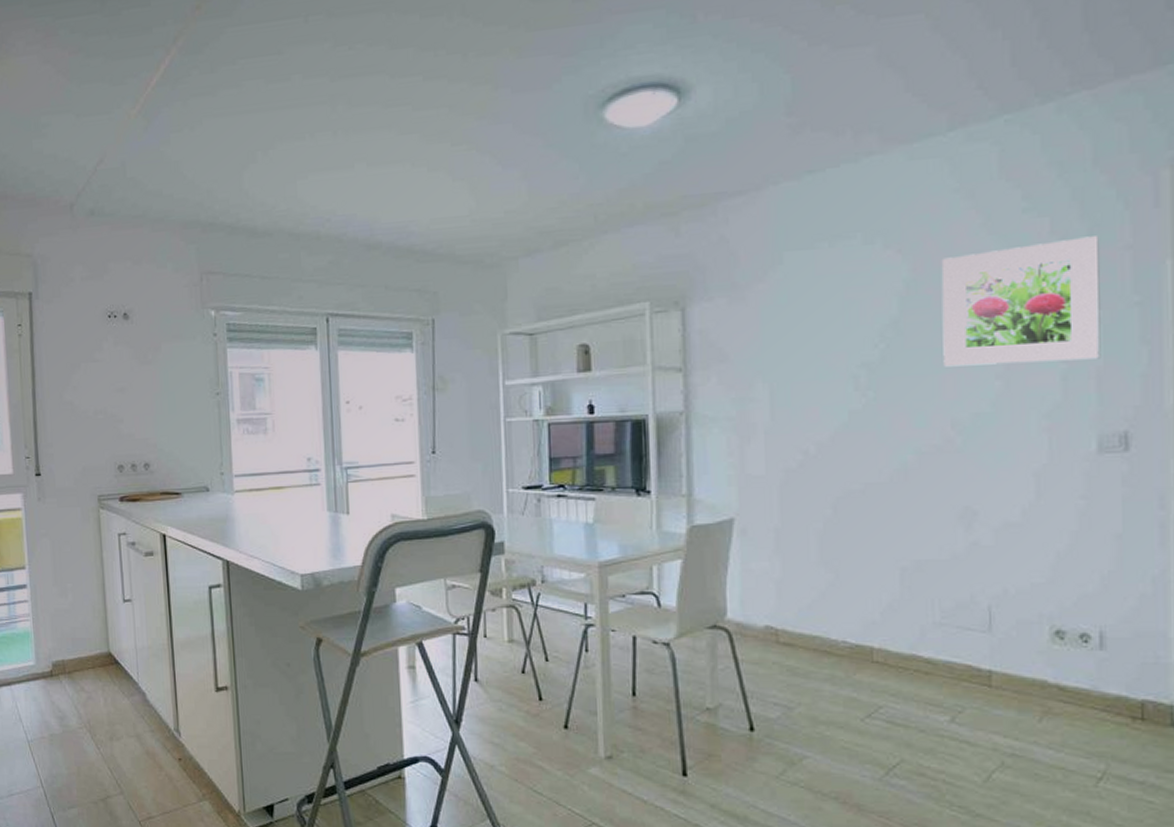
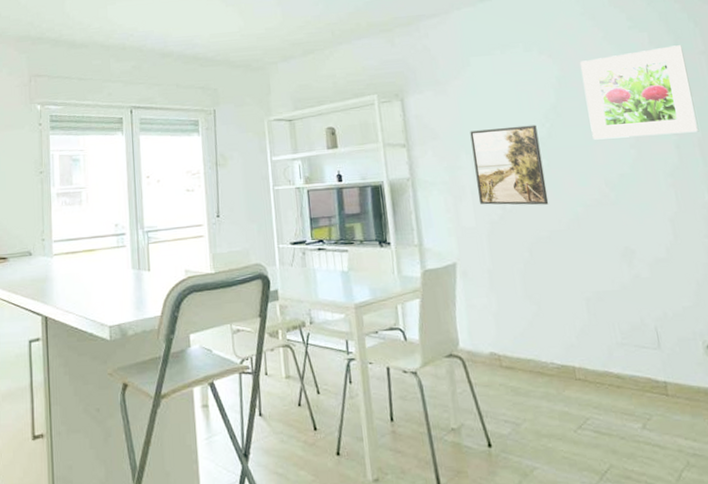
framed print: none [772,345,869,451] -> present [470,125,549,205]

